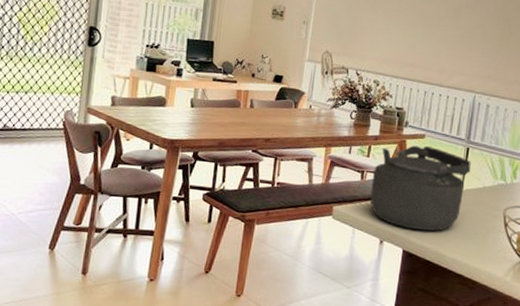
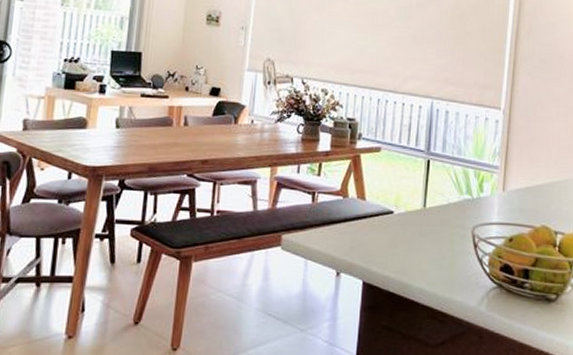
kettle: present [370,145,471,231] -> none [323,160,433,258]

